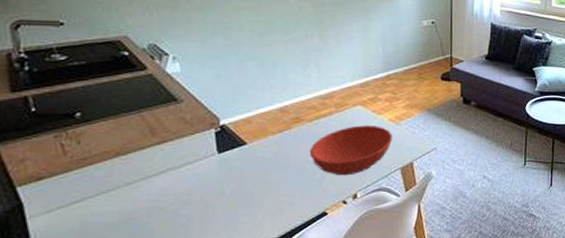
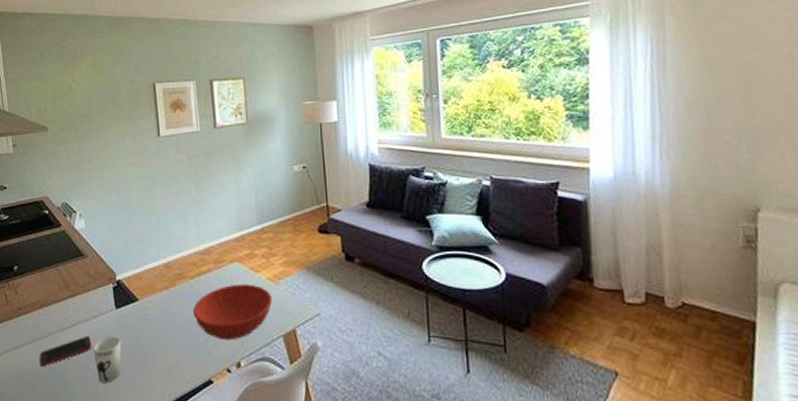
cell phone: none [113,181,186,218] -> present [39,335,92,367]
cup: none [187,180,224,227] -> present [93,336,121,383]

